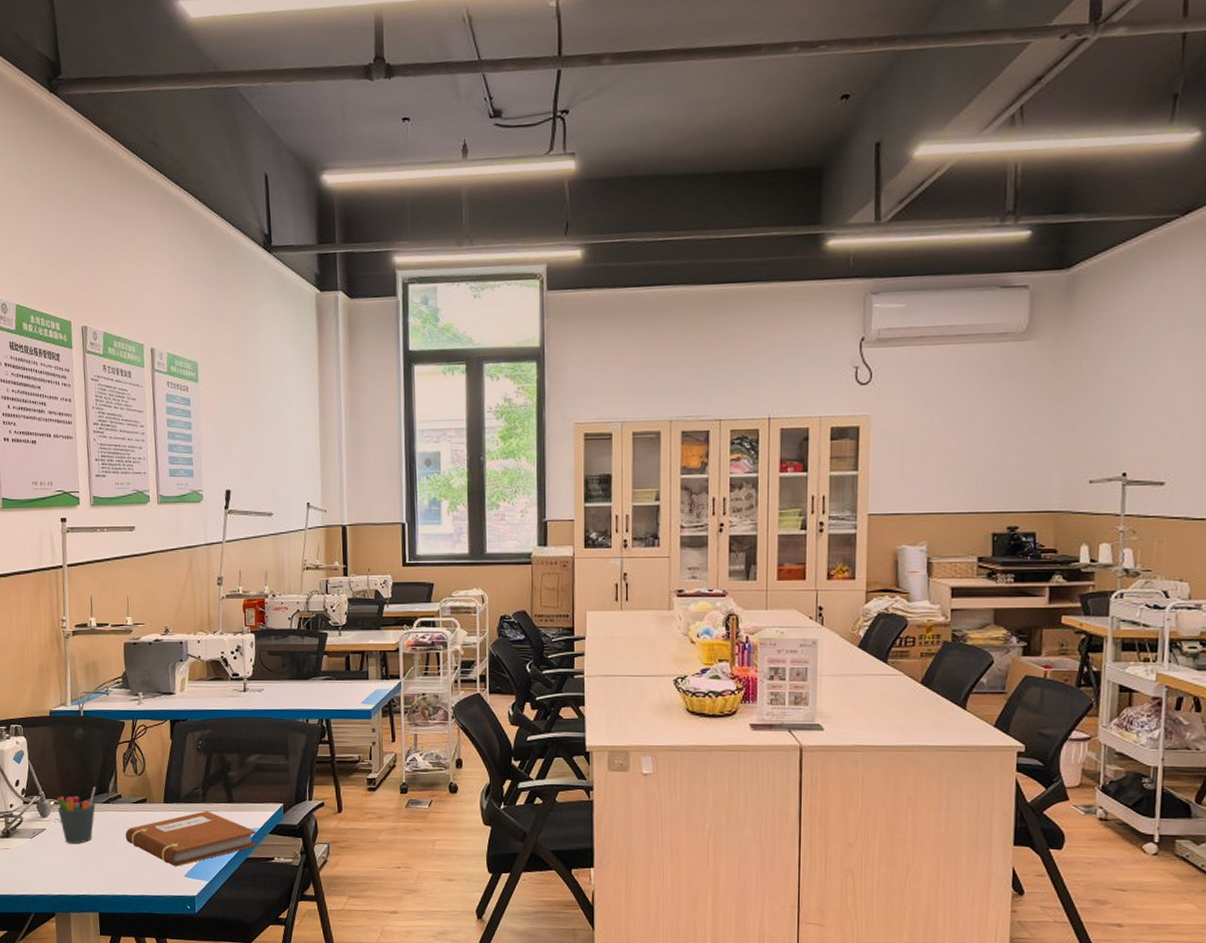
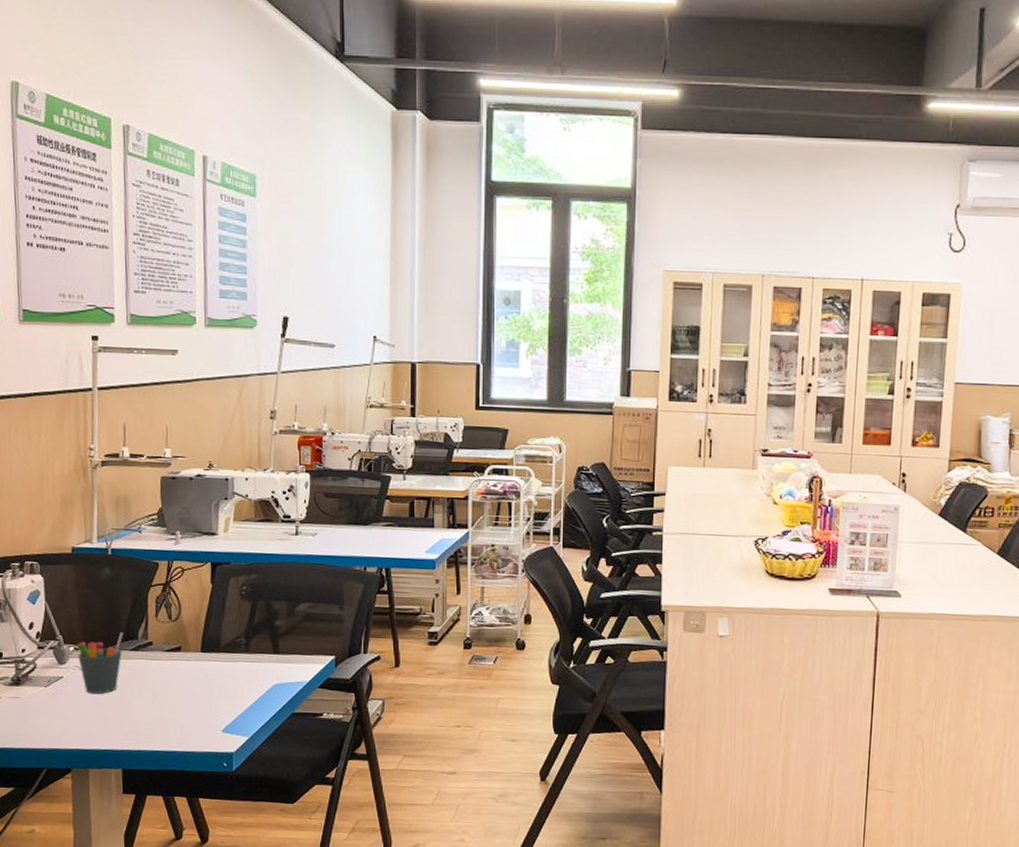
notebook: present [125,810,257,867] -> none [155,661,305,721]

